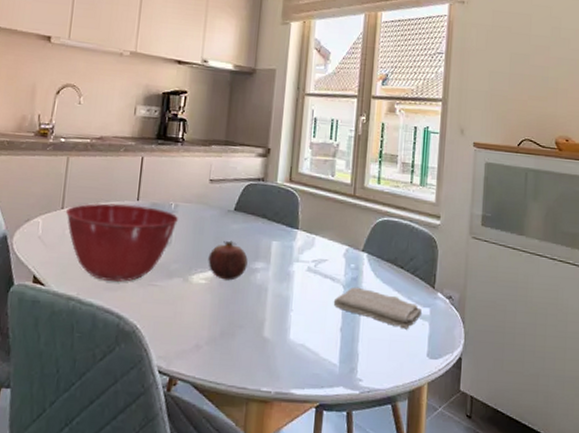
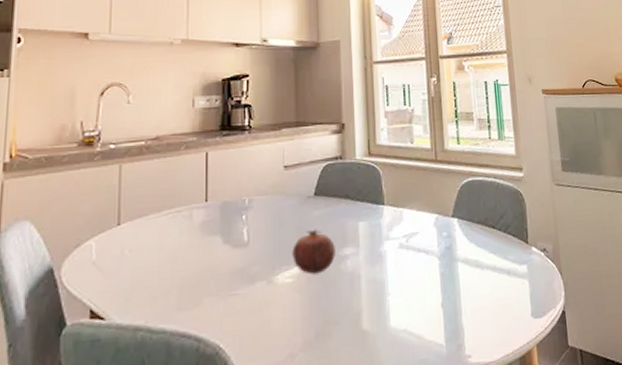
mixing bowl: present [66,203,179,282] -> none [124,206,255,300]
washcloth: present [333,287,422,329] -> none [430,256,520,292]

